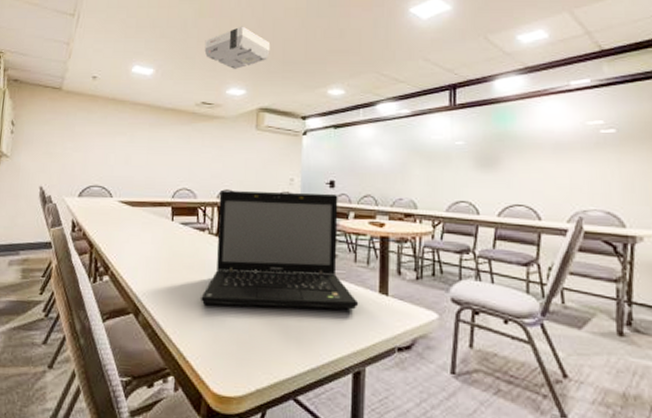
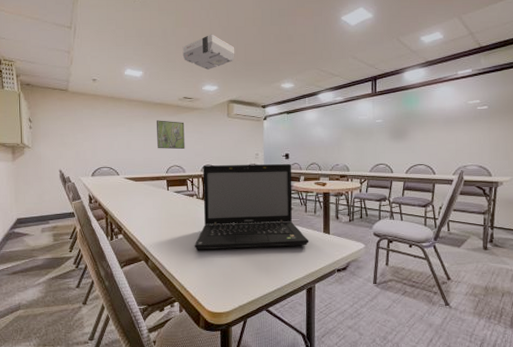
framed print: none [163,129,201,169] -> present [157,120,185,150]

